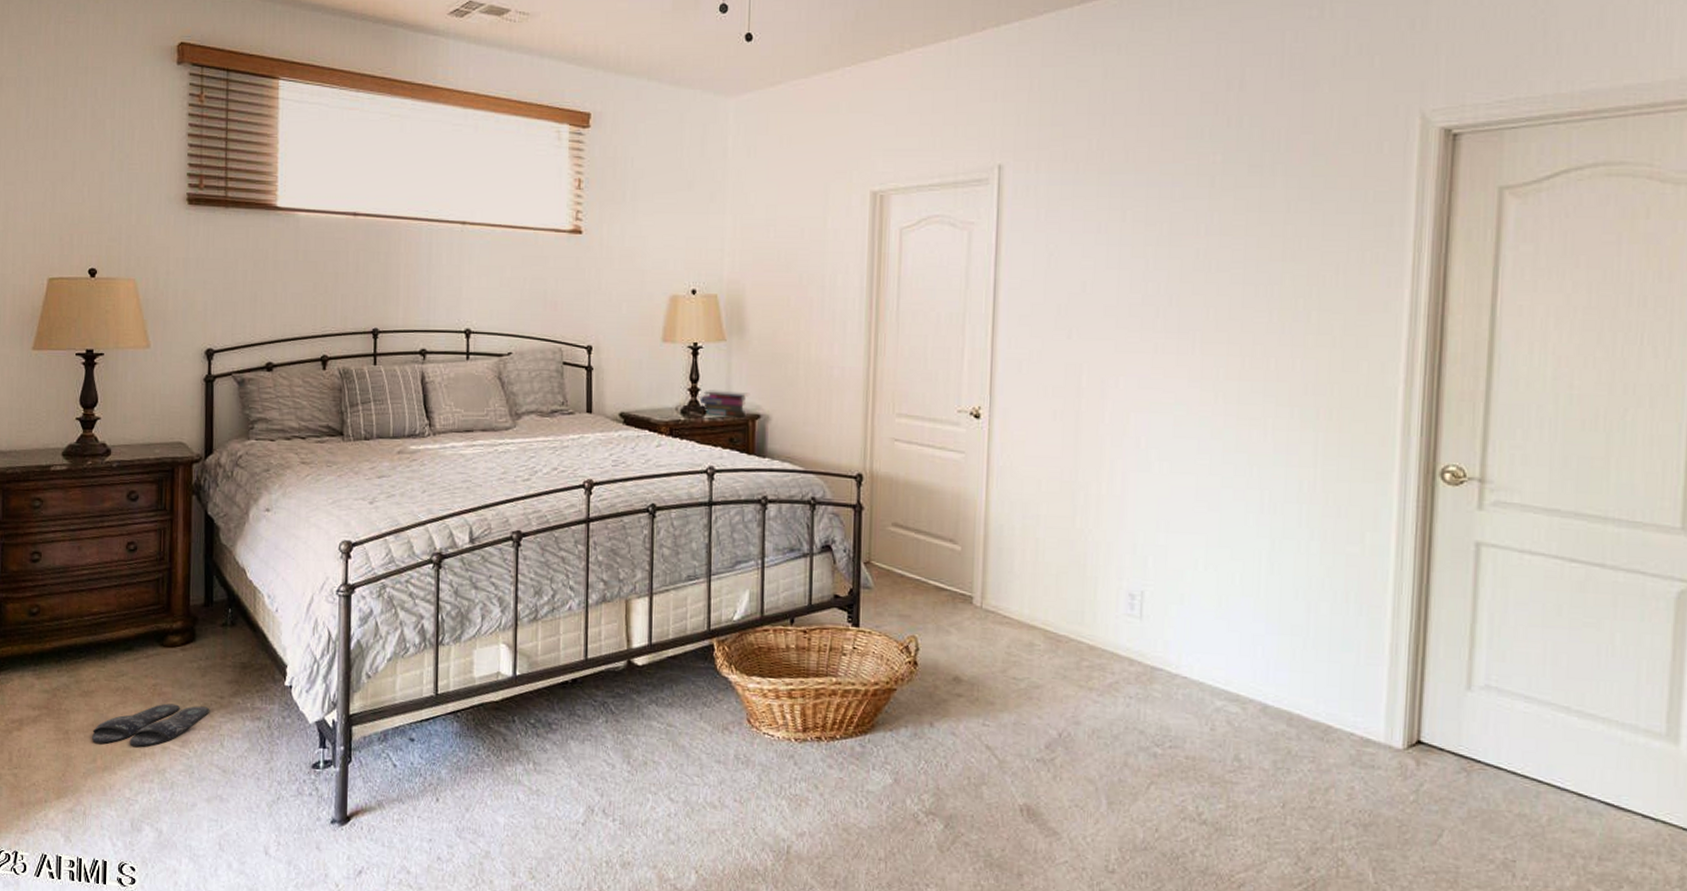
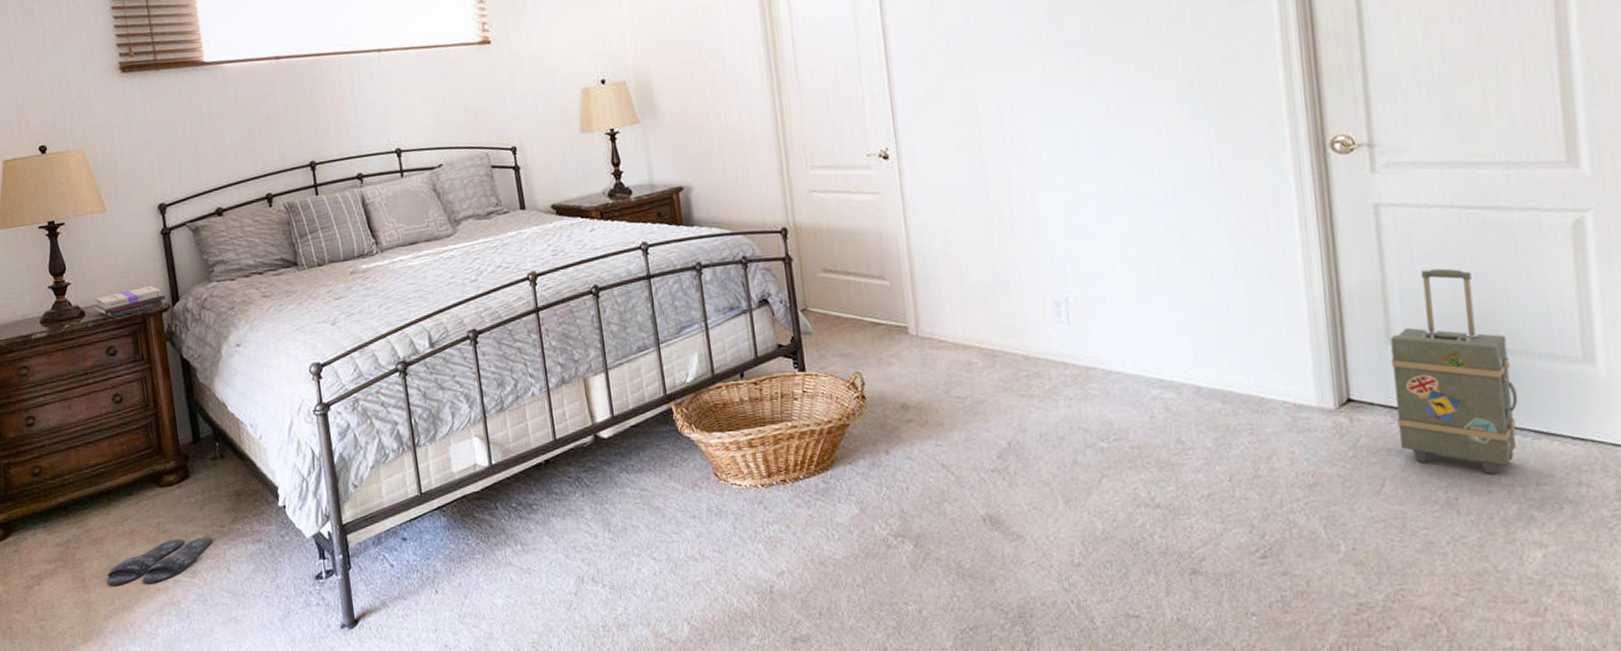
books: none [121,433,198,462] -> present [93,285,166,319]
books: present [701,390,750,418] -> none [625,168,670,196]
suitcase: none [1465,619,1593,841] -> present [1390,268,1518,474]

